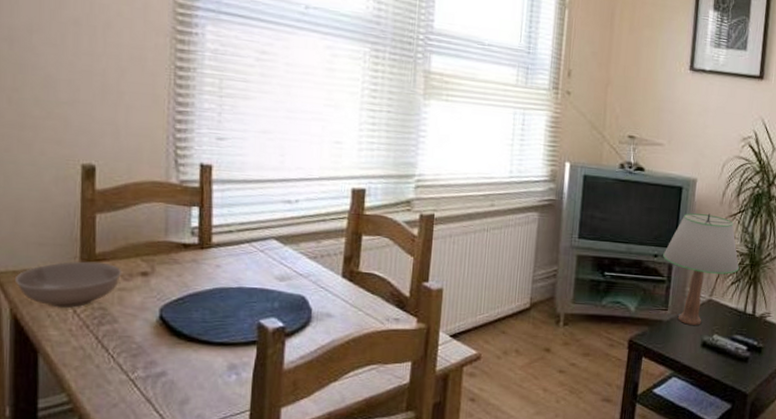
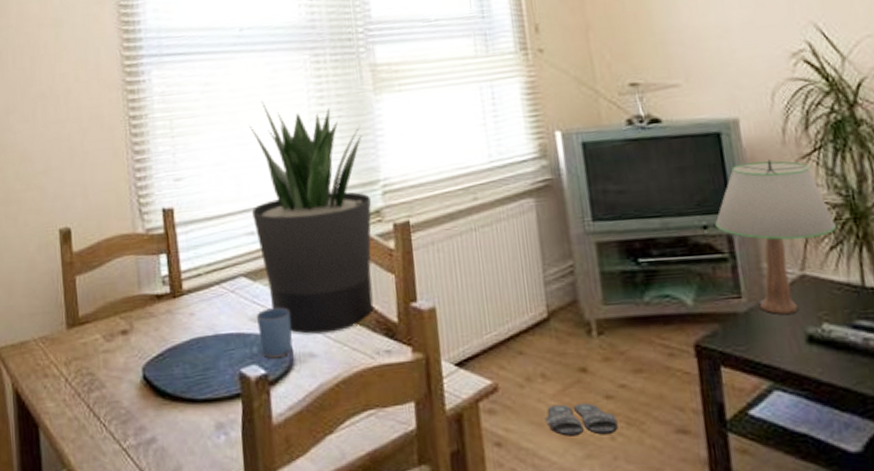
bowl: present [14,261,121,308] -> none [13,325,103,377]
mug: none [281,270,315,314] -> present [256,307,293,359]
planter: none [291,82,407,298] -> present [249,101,374,334]
slippers: none [511,373,564,399] -> present [544,403,618,436]

